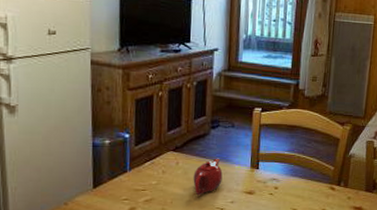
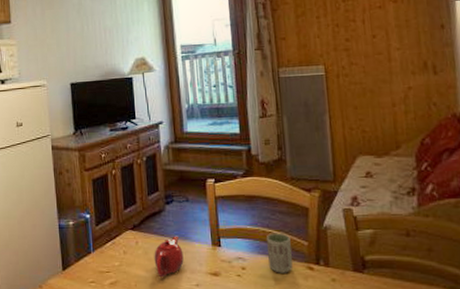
cup: none [298,158,320,192] -> present [266,233,293,273]

